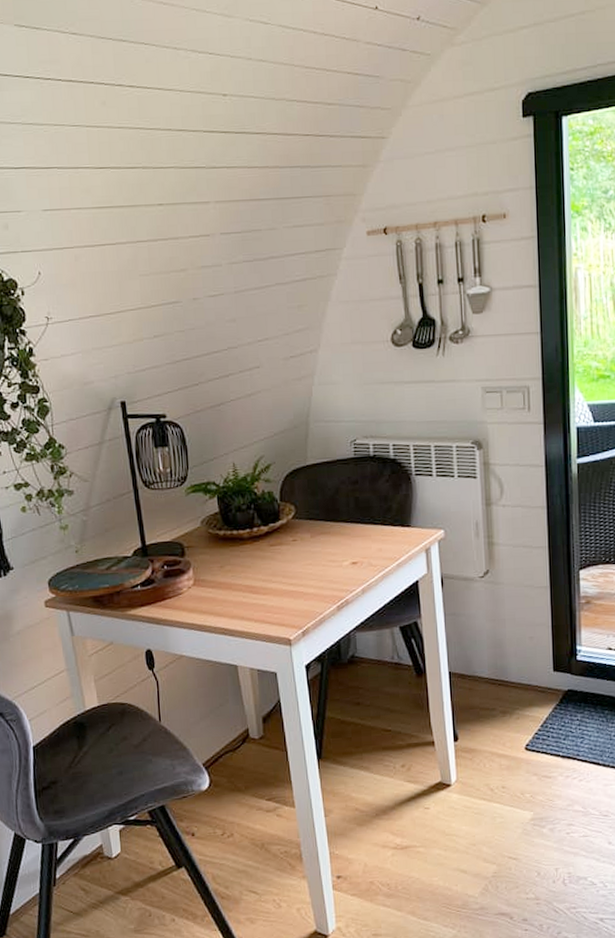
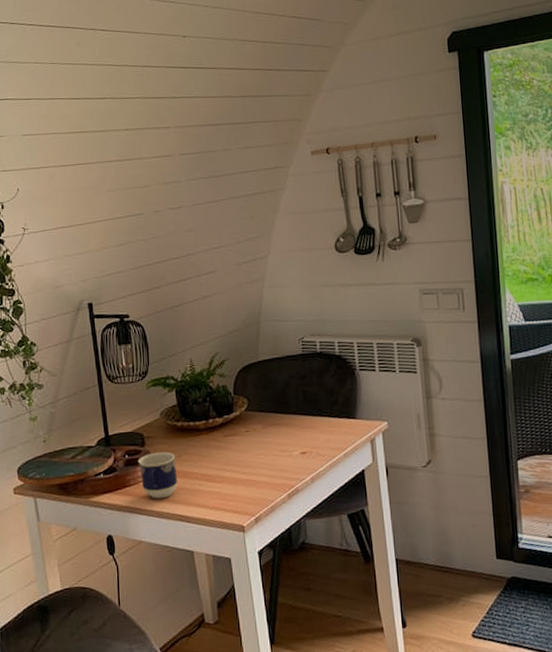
cup: none [177,562,221,612] -> present [138,451,178,499]

